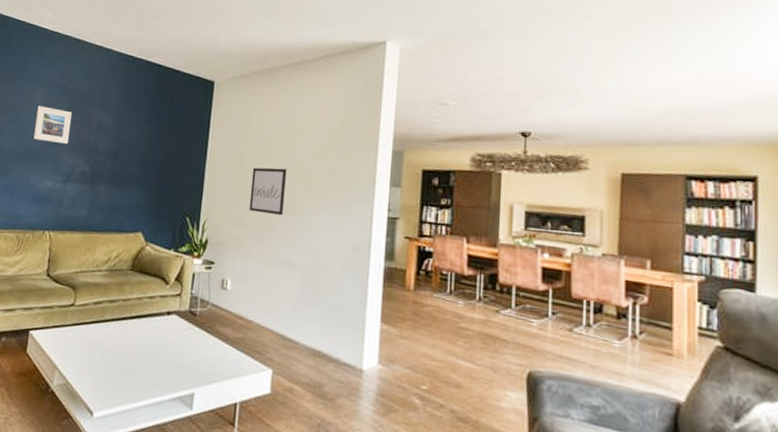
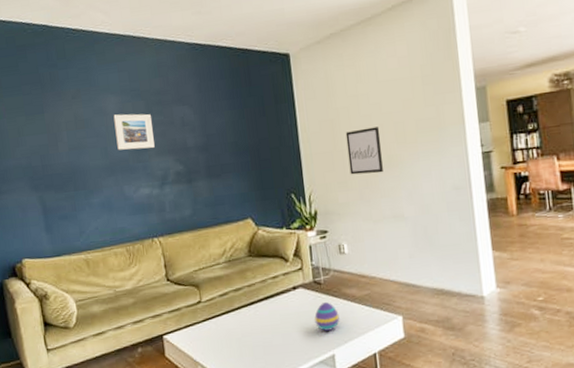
decorative egg: none [181,335,208,367] -> present [314,302,340,331]

